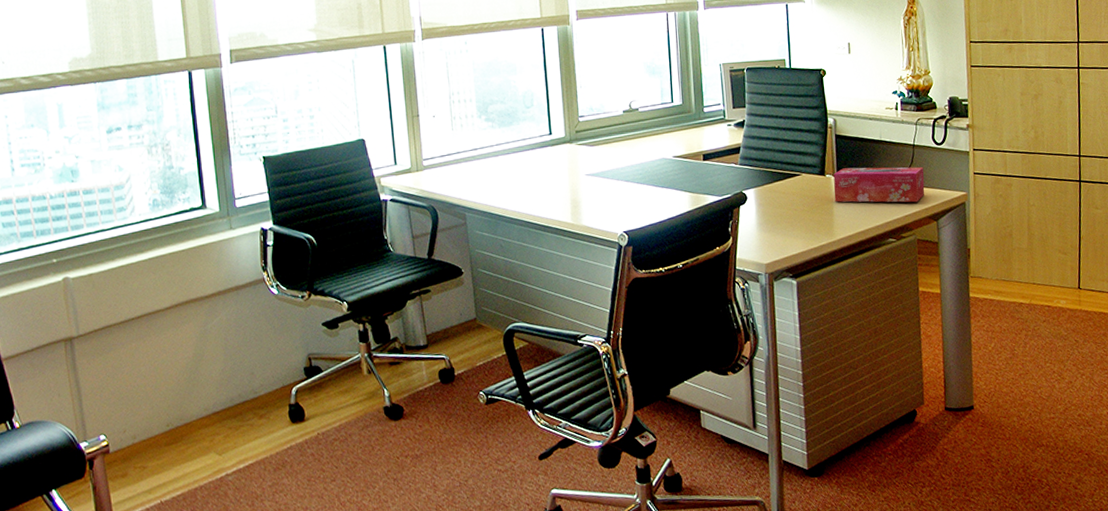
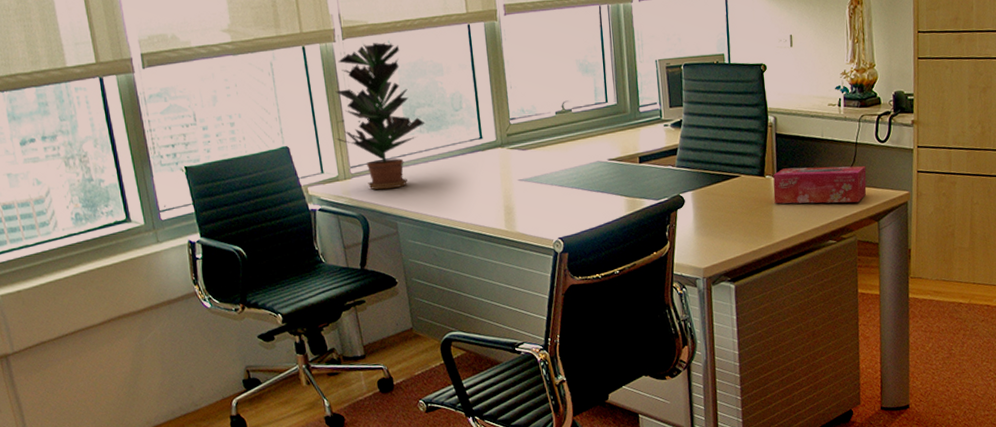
potted plant: none [410,43,498,182] -> present [335,42,426,190]

